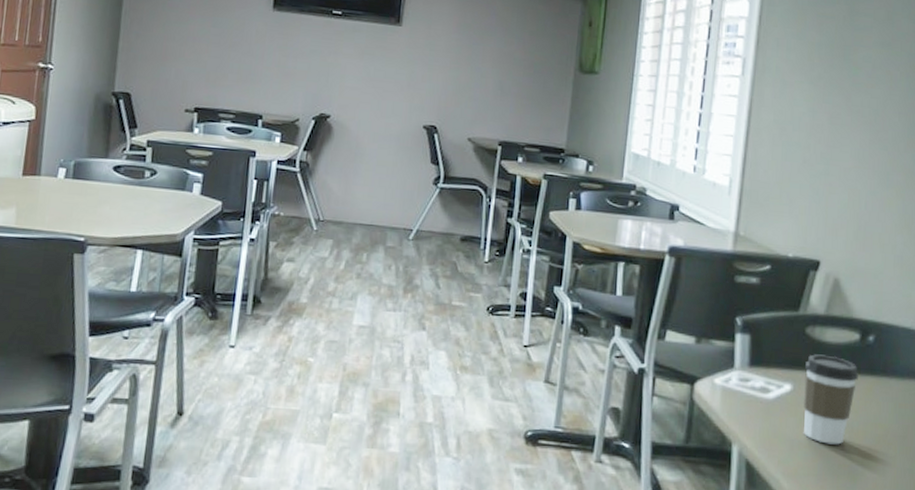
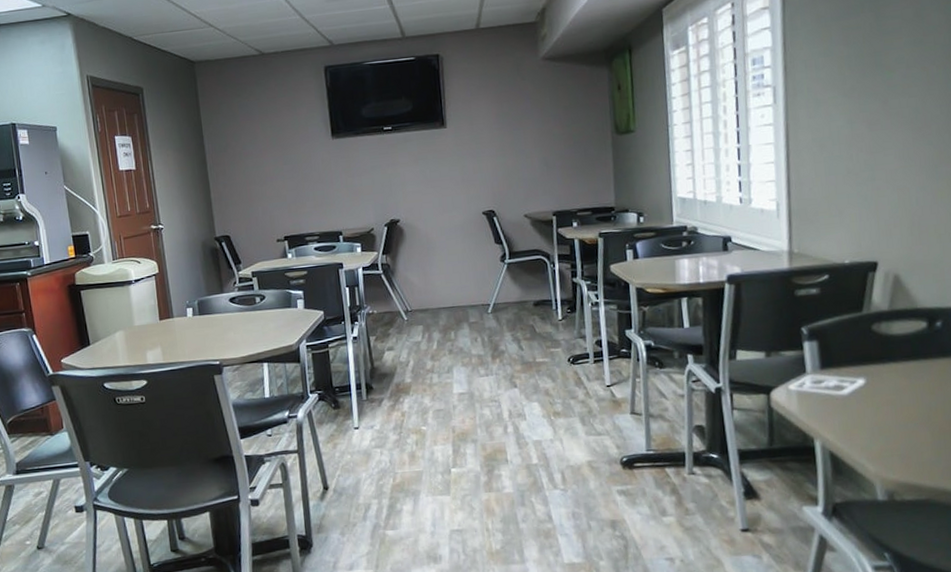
coffee cup: present [803,354,858,445] -> none [876,346,930,426]

